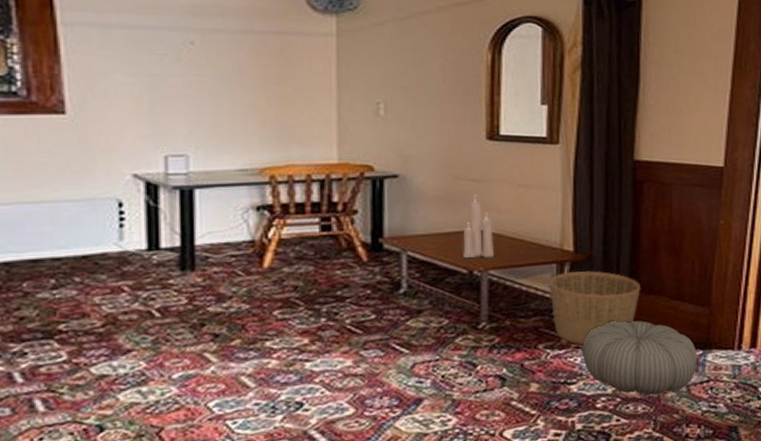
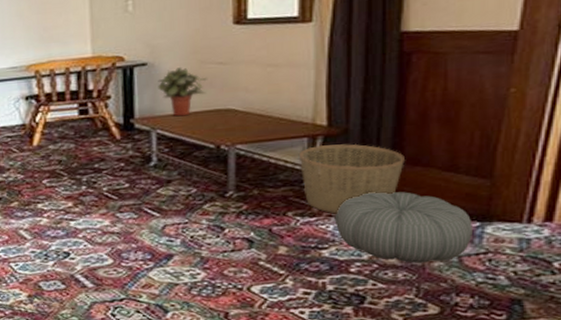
potted plant: none [409,182,462,237] -> present [158,67,208,117]
candle: present [463,195,494,259] -> none [210,76,241,135]

